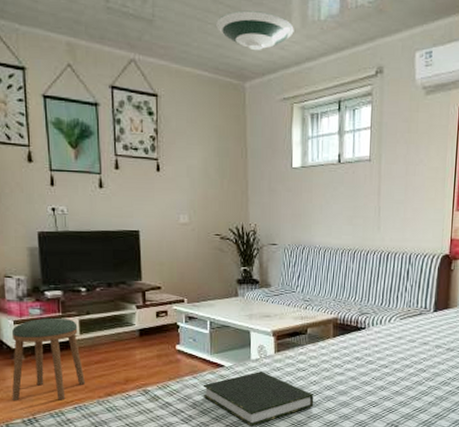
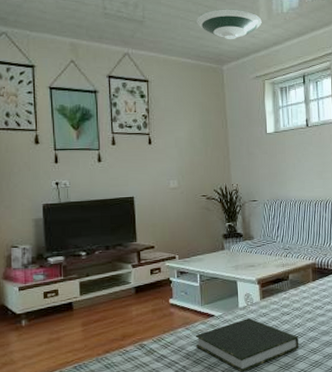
stool: present [12,318,85,401] -> none [15,282,84,365]

